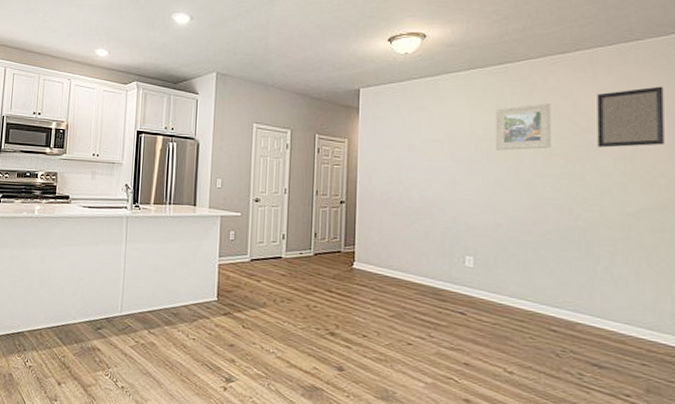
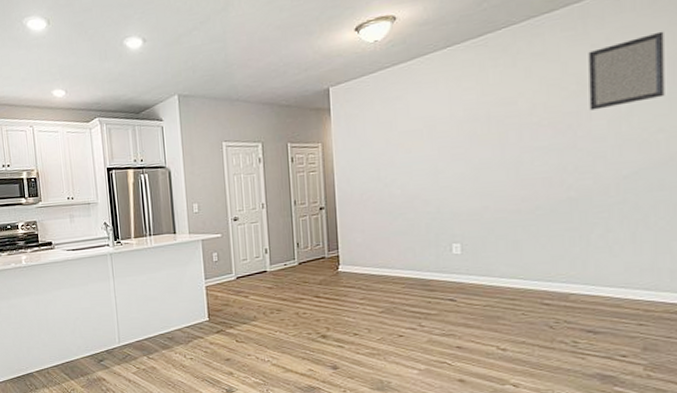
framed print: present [496,103,551,151] -> none [477,71,538,131]

